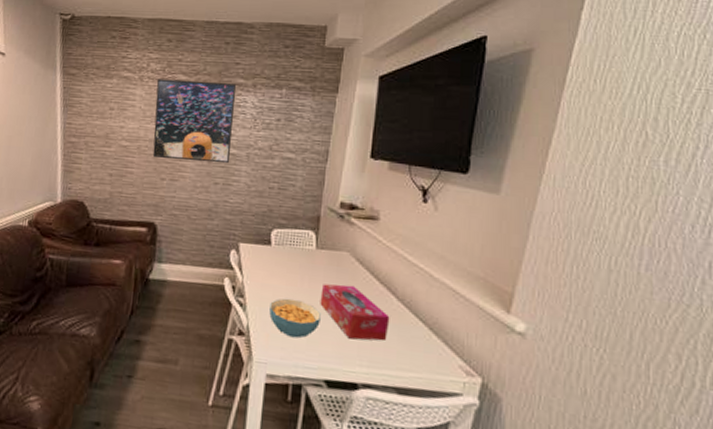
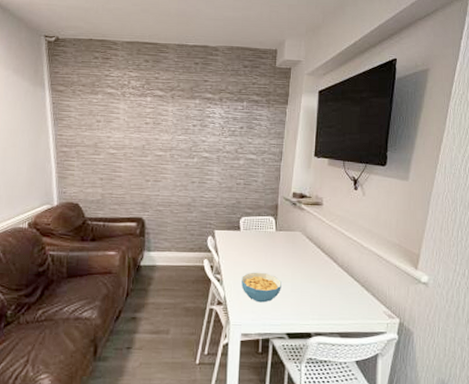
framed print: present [152,79,236,164] -> none [137,94,205,165]
tissue box: present [320,284,390,341] -> none [280,257,333,299]

